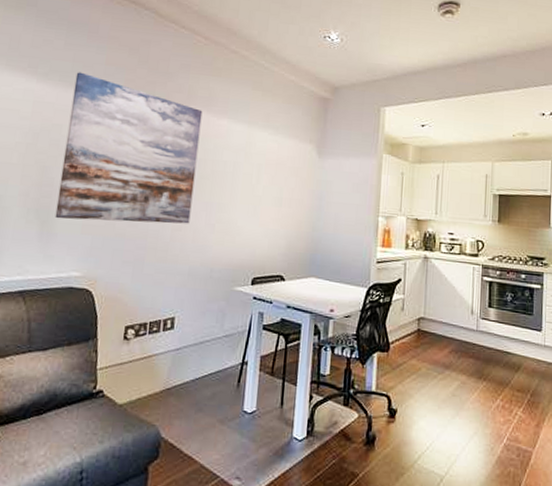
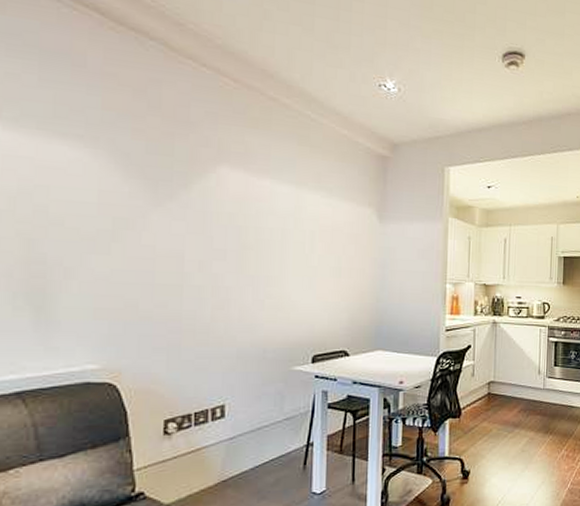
wall art: present [55,72,203,224] -> none [54,117,239,303]

